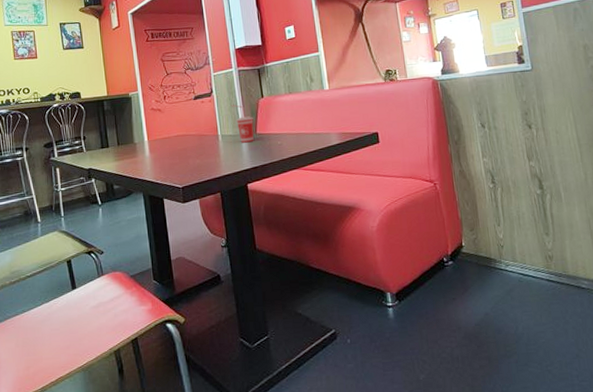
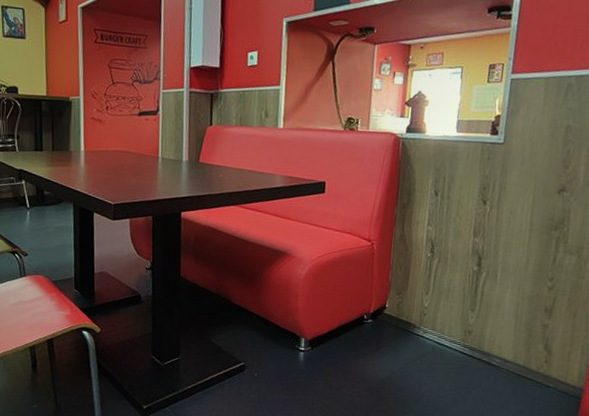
beverage cup: present [231,104,254,143] -> none [176,128,198,171]

